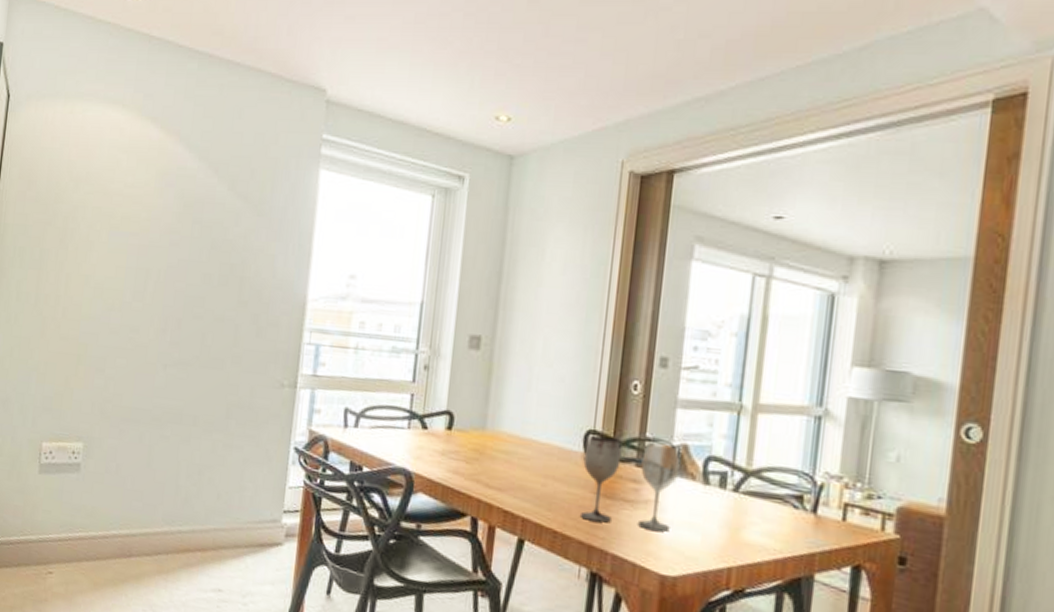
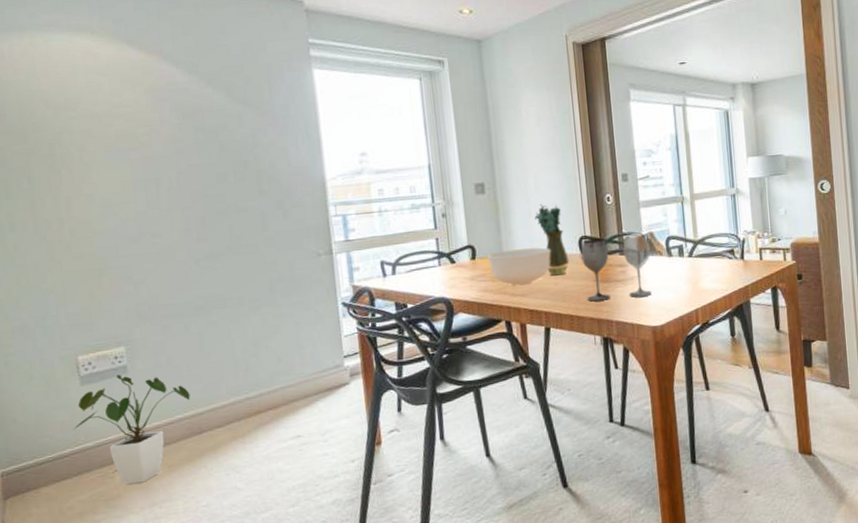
house plant: none [23,471,129,594] -> present [73,374,191,485]
bowl: none [466,426,546,478] -> present [487,247,551,286]
vase: none [534,376,569,475] -> present [535,203,570,276]

